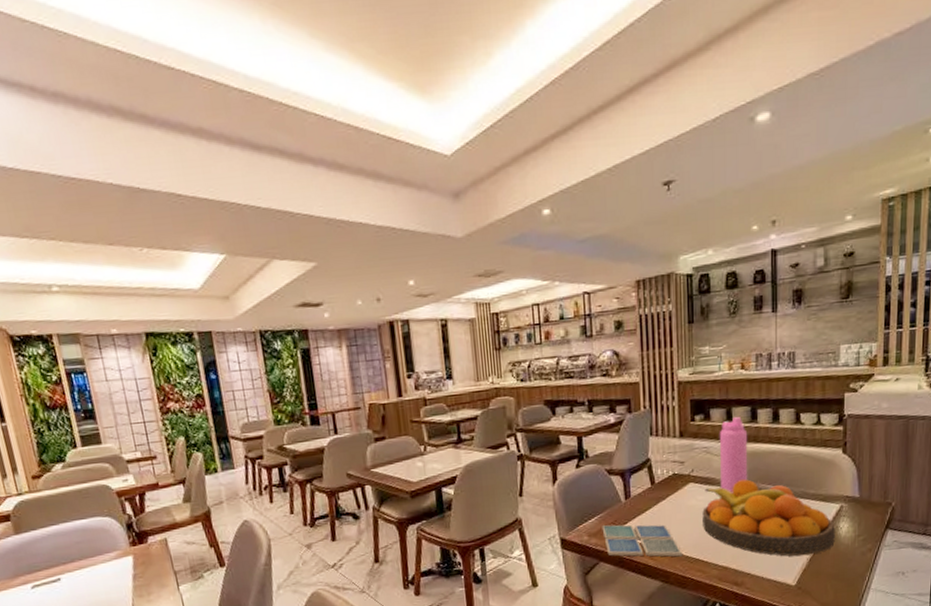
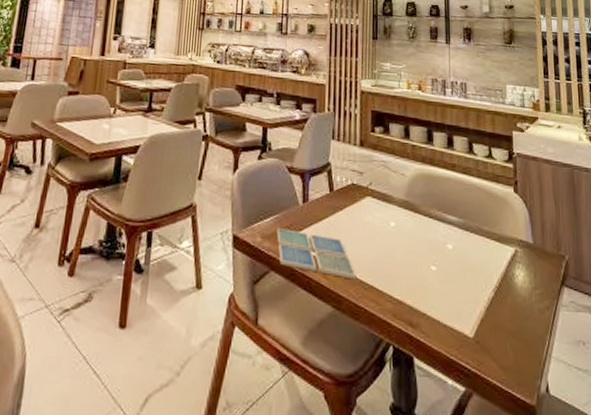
fruit bowl: present [702,479,835,557] -> none [378,203,512,303]
water bottle: present [720,416,748,494] -> none [398,134,424,217]

